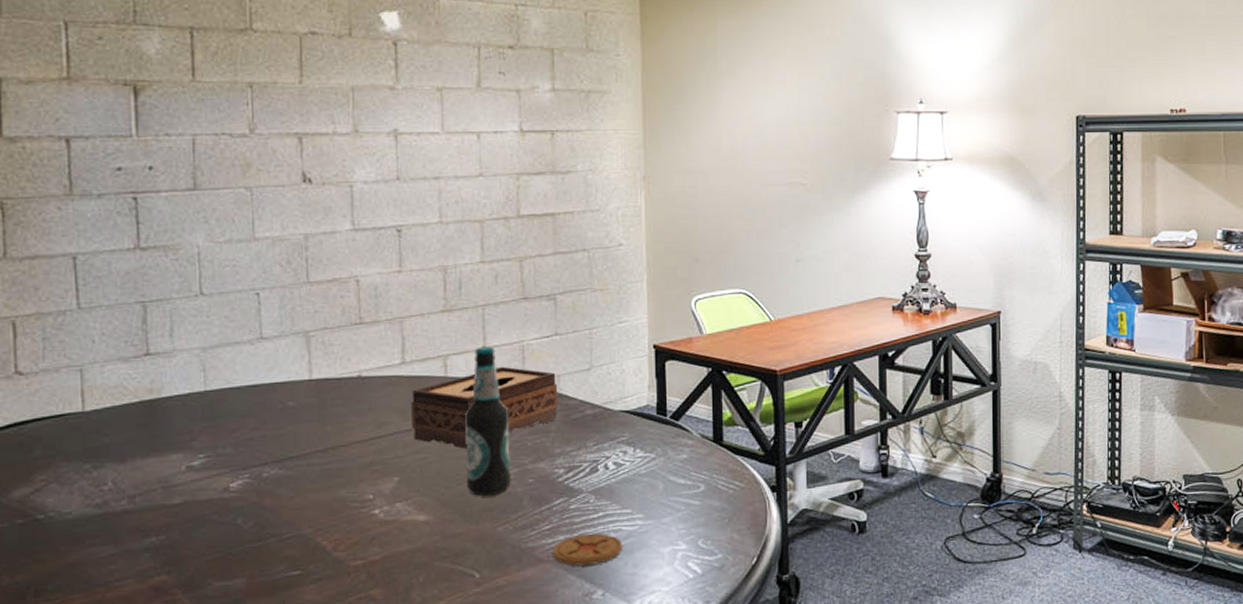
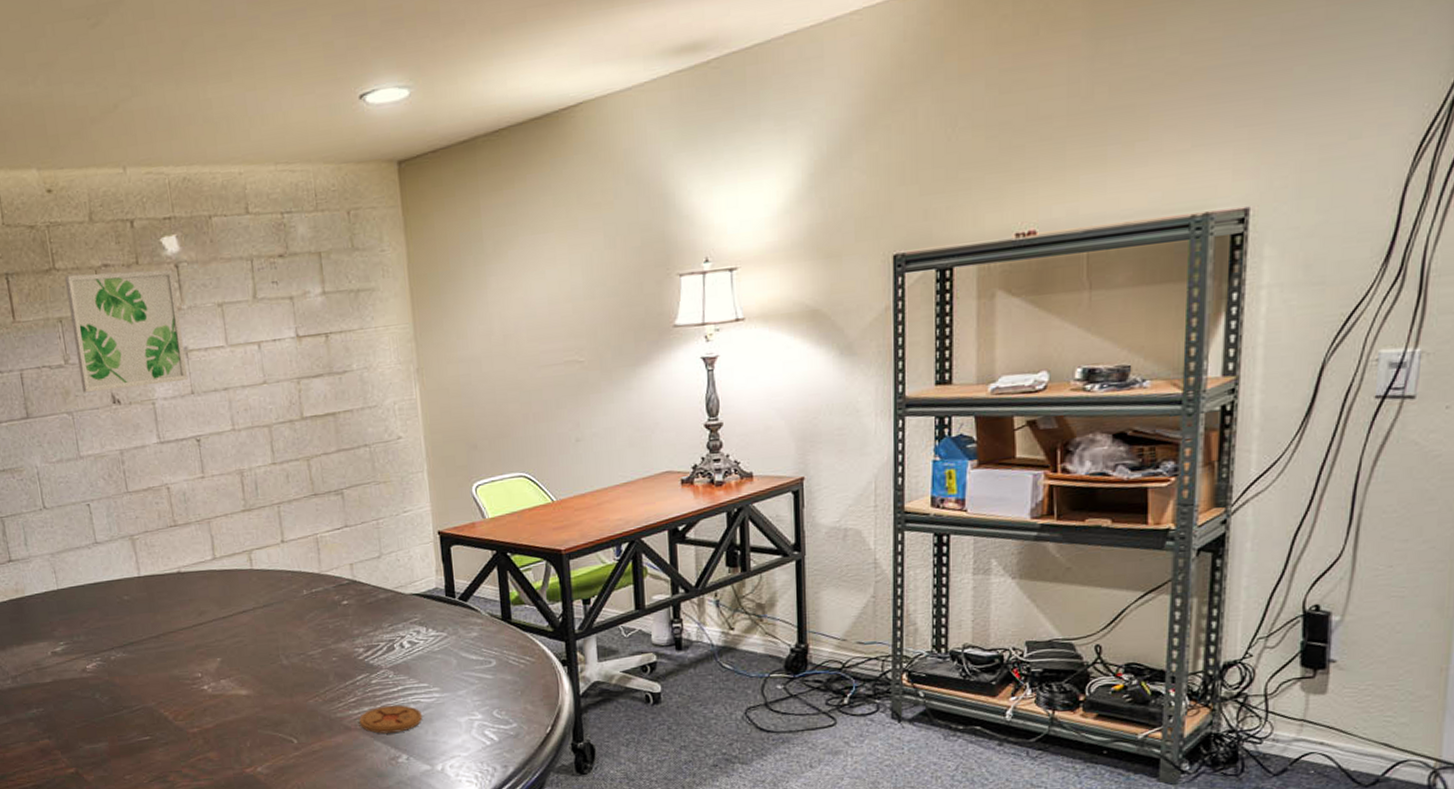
wall art: none [262,38,395,168] -> present [65,269,189,393]
tissue box: present [411,366,558,449] -> none [224,557,354,632]
bottle: present [464,346,511,497] -> none [271,540,317,674]

